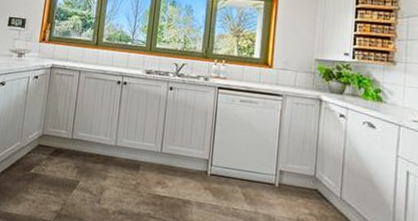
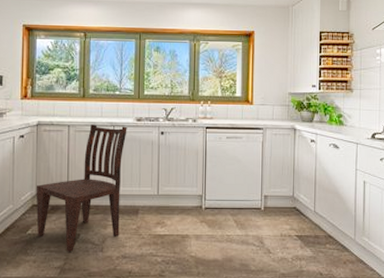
dining chair: none [39,72,136,198] -> present [36,124,127,252]

